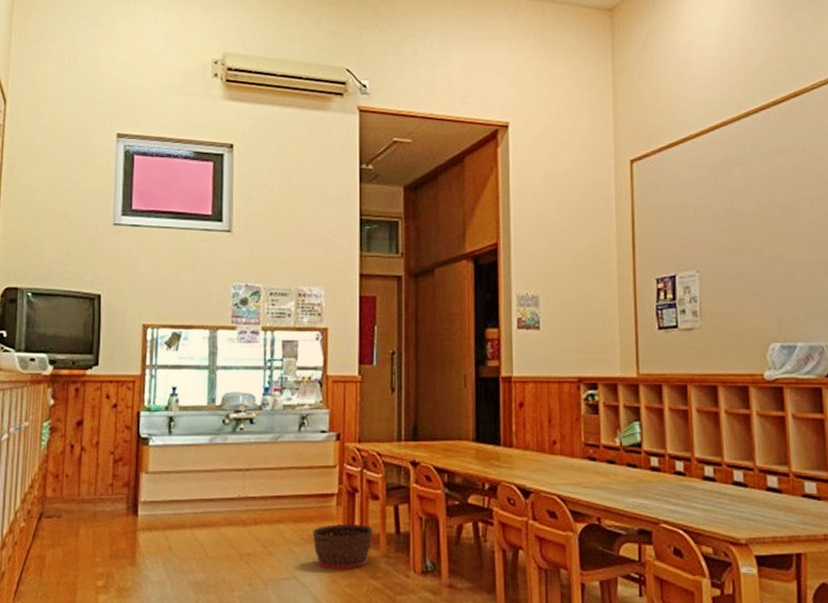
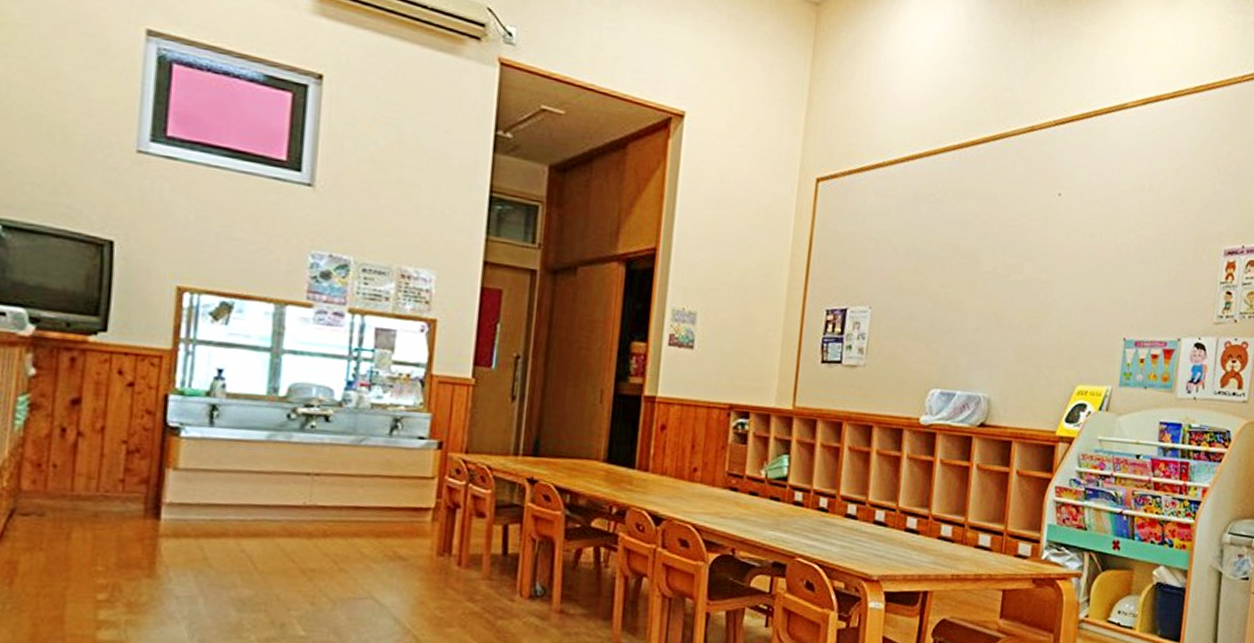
basket: present [312,523,373,569] -> none [398,541,475,591]

